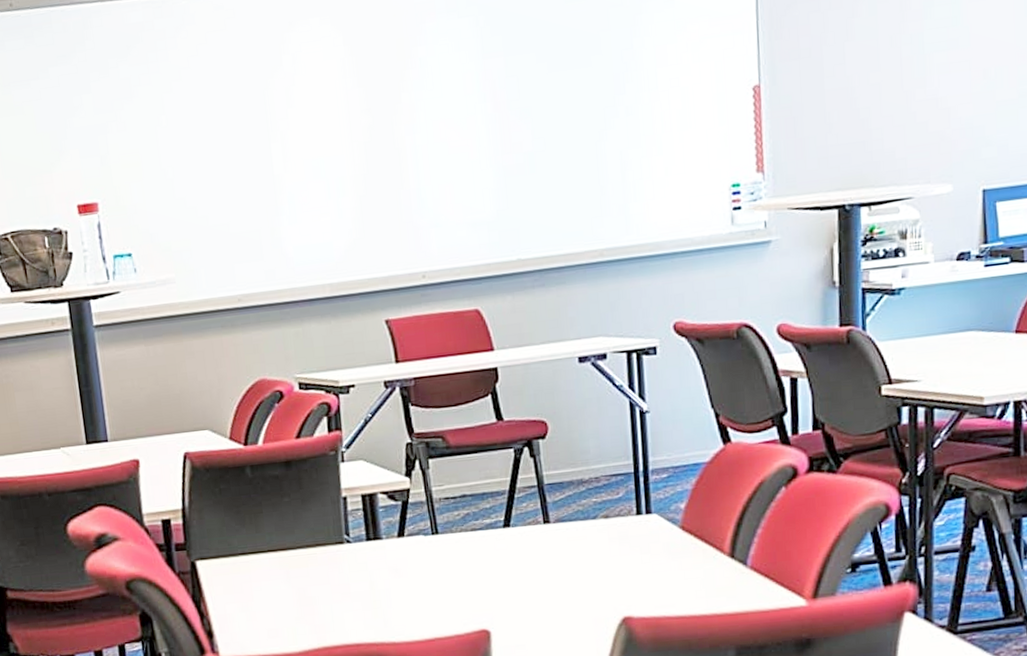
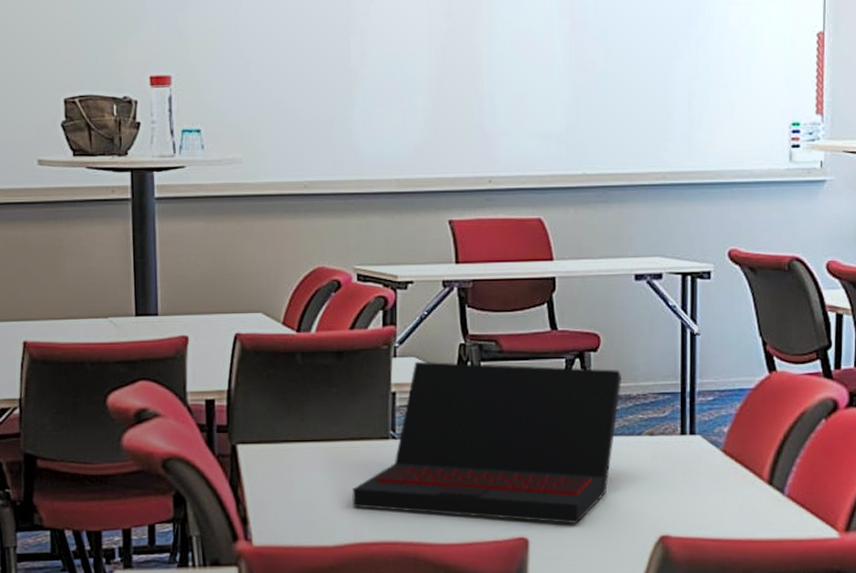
laptop: none [312,455,573,614] -> present [351,361,621,523]

